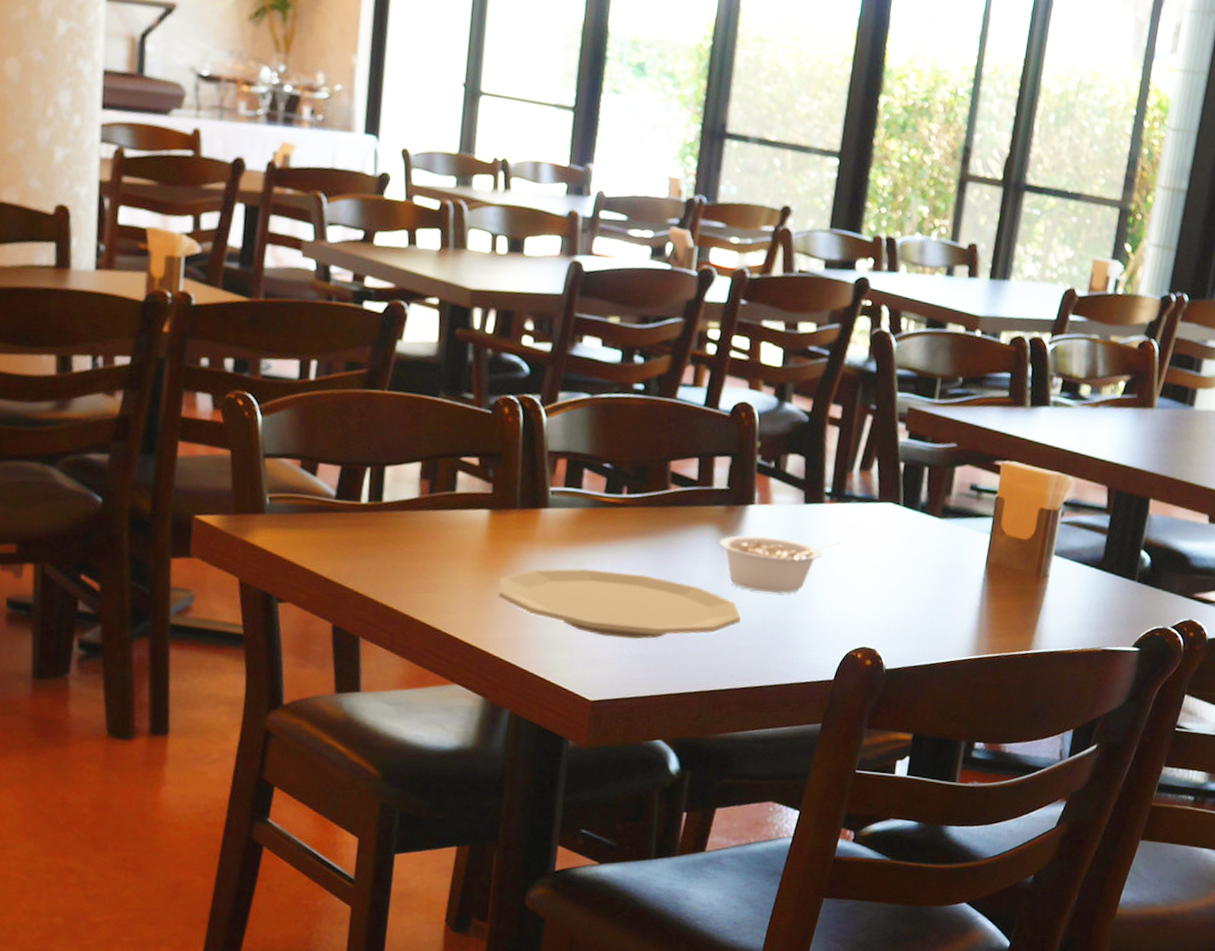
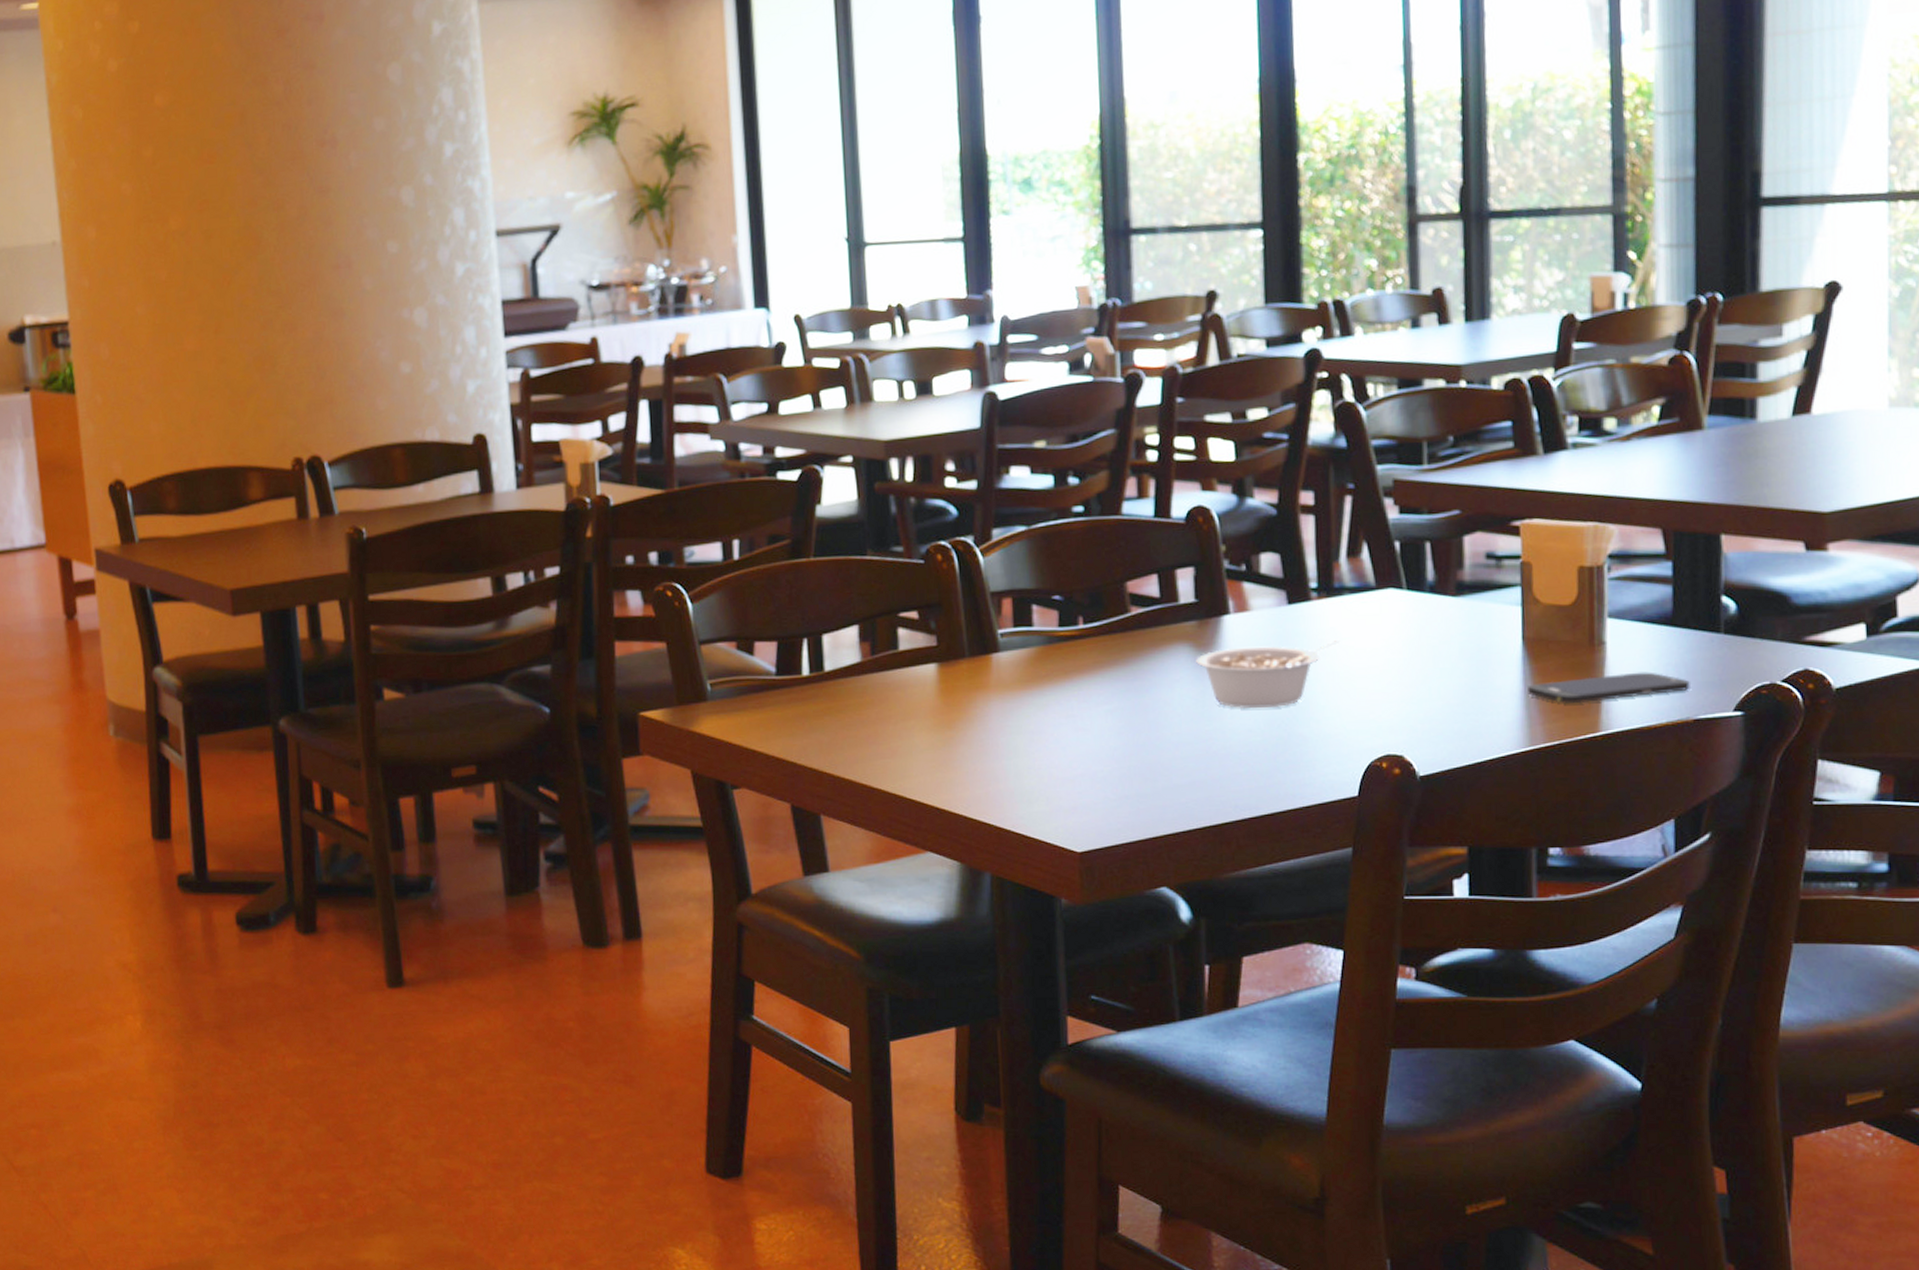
plate: present [498,568,741,639] -> none [959,708,1235,780]
smartphone: none [982,603,1105,625] -> present [1528,672,1690,704]

